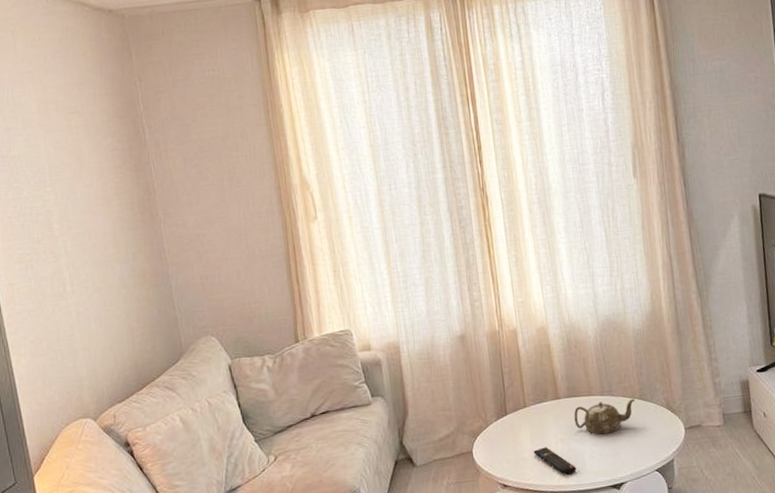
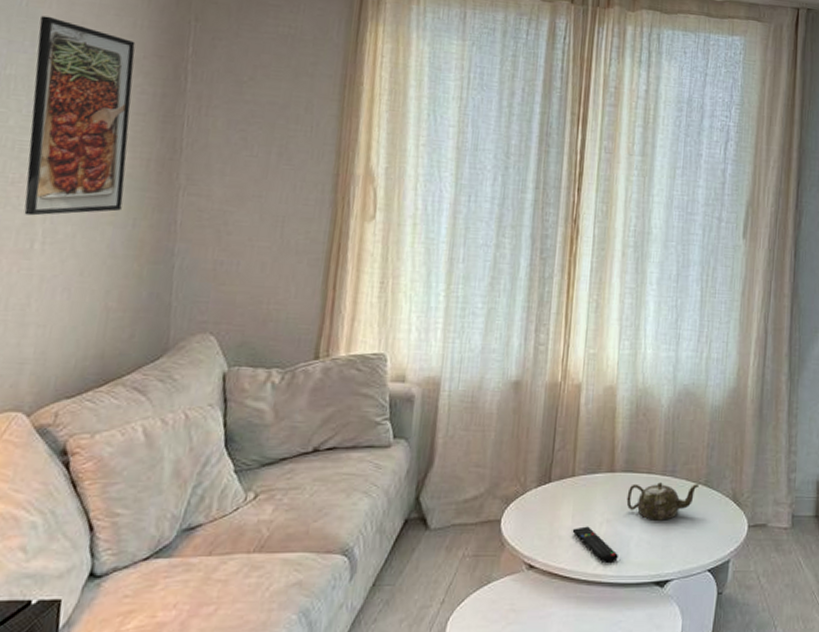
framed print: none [25,102,122,265] -> present [24,15,136,216]

